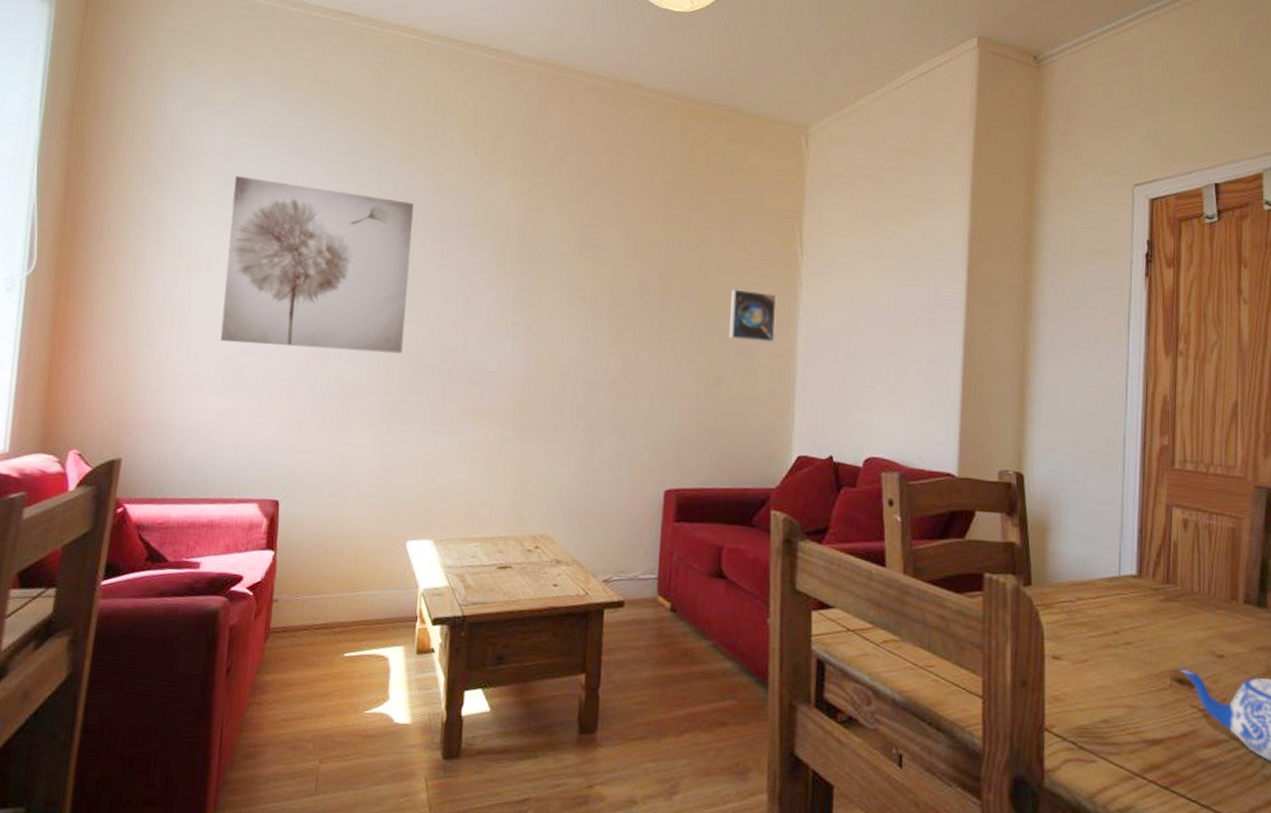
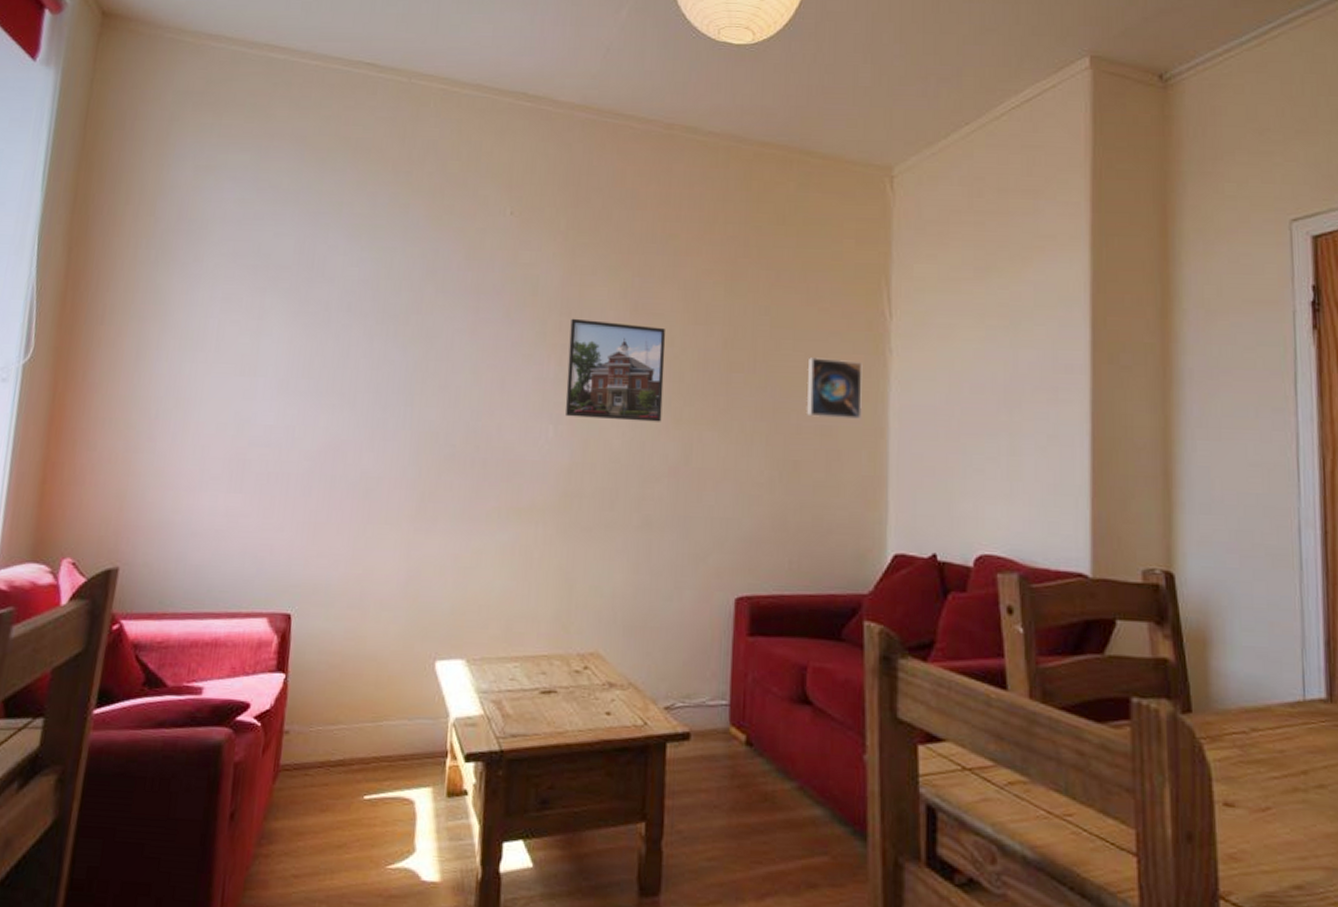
wall art: present [220,175,414,354] -> none [228,246,443,442]
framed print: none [521,249,610,341] -> present [565,318,666,422]

